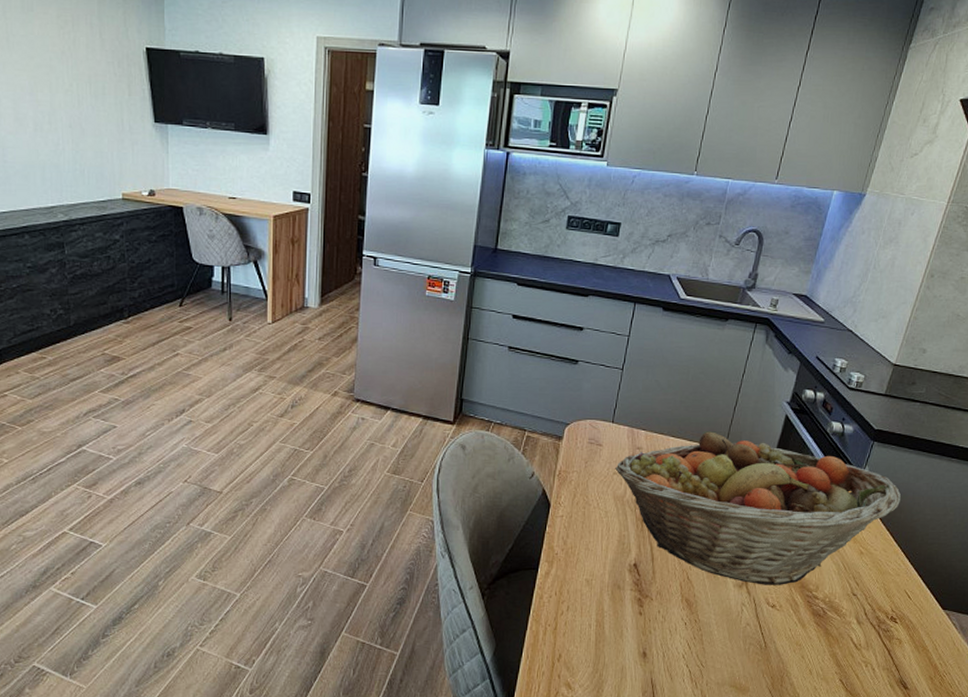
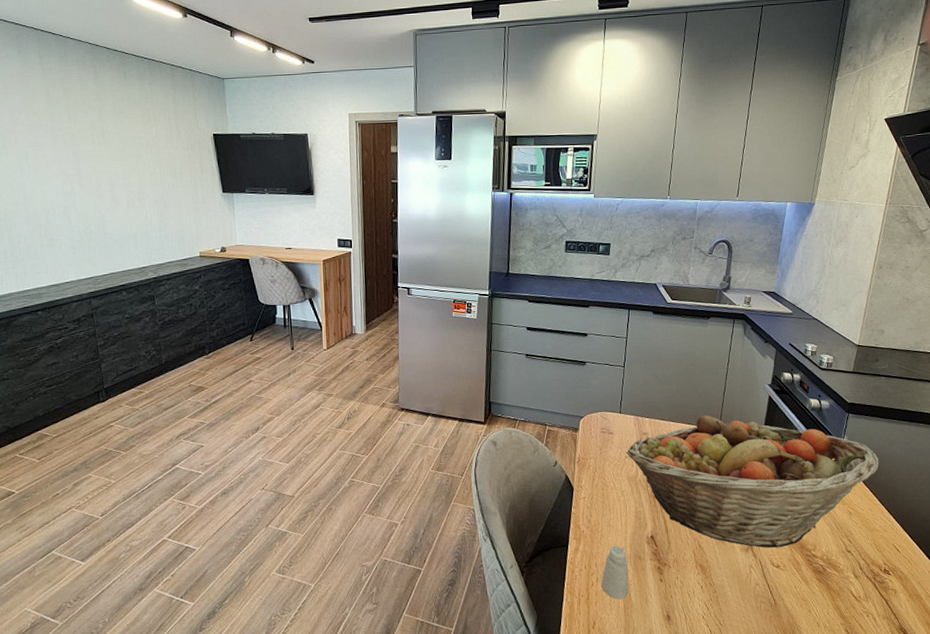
saltshaker: none [572,571,605,631] -> present [601,545,629,599]

